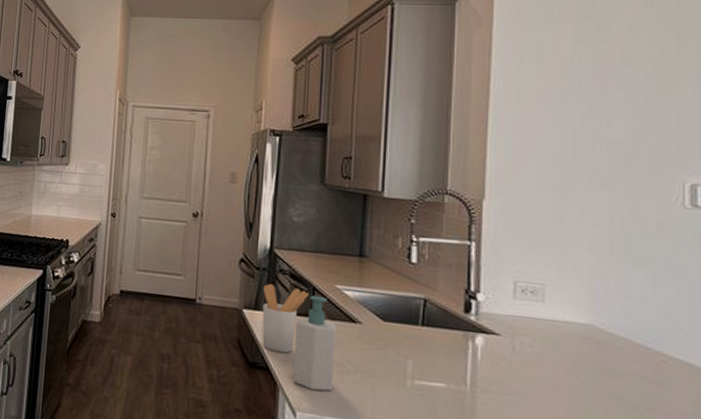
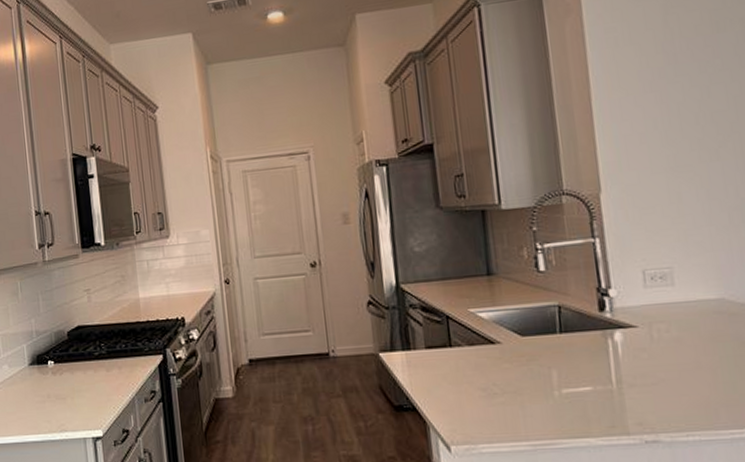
utensil holder: present [262,284,310,354] -> none [396,320,444,390]
soap bottle: present [292,295,336,392] -> none [435,323,482,421]

